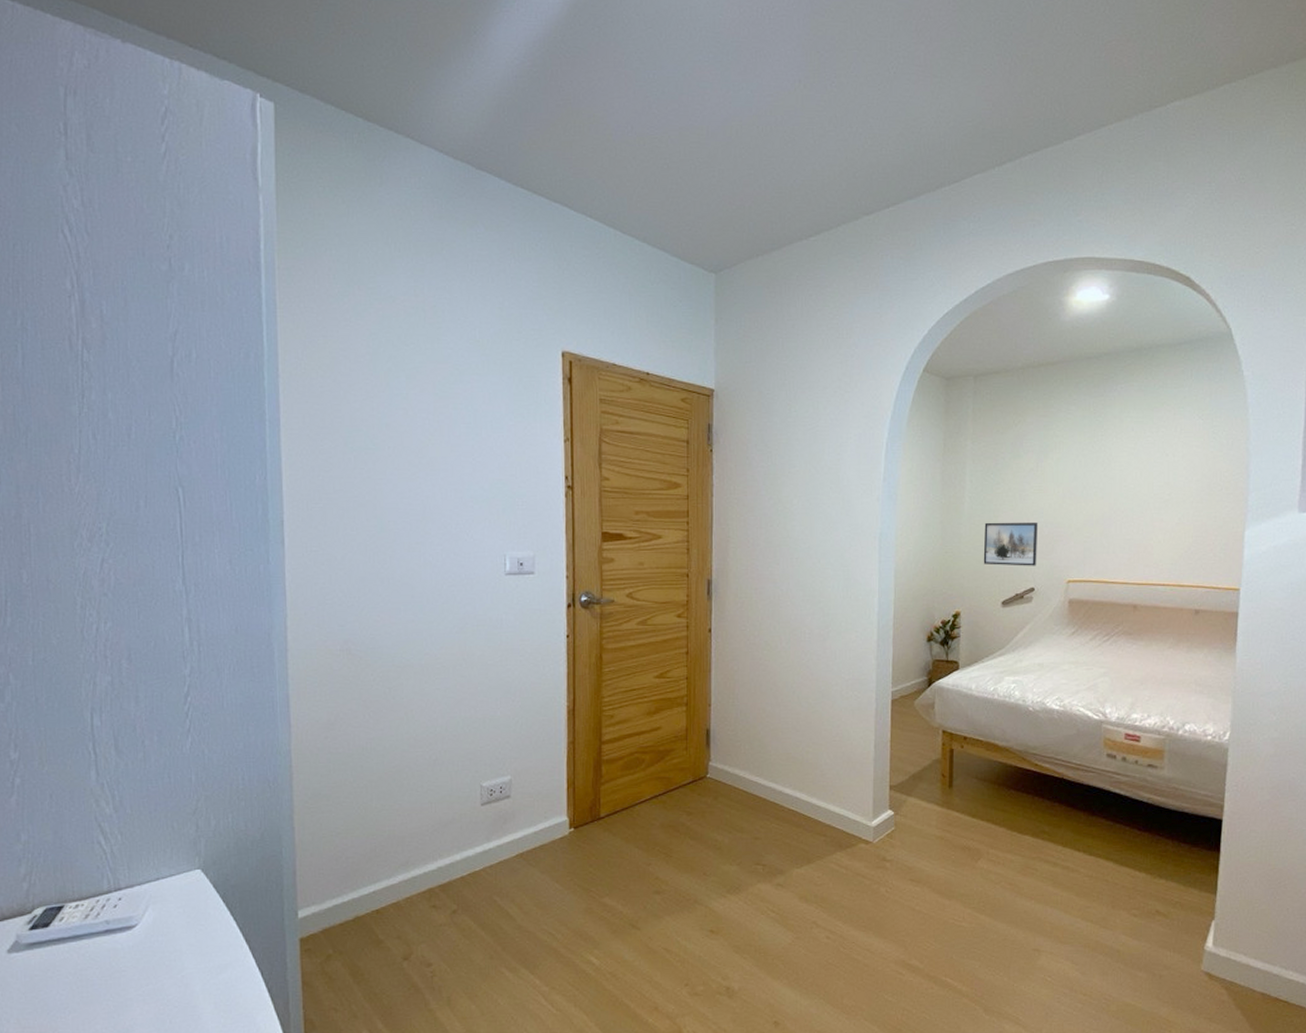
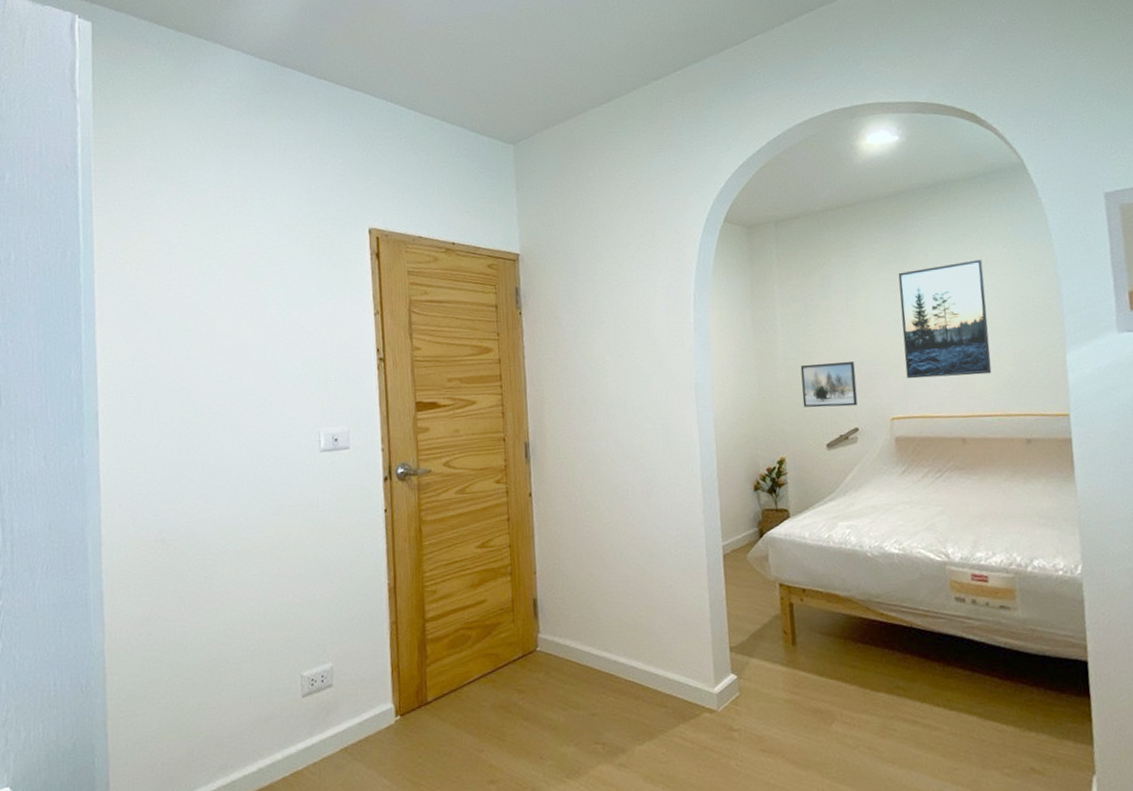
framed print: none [1087,429,1176,544] -> present [898,260,992,379]

